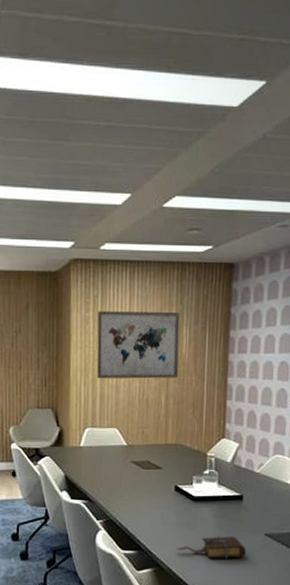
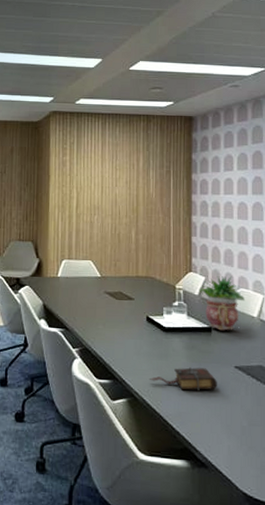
wall art: present [96,311,180,379] -> none [73,155,147,216]
potted plant: none [231,442,281,499] -> present [198,276,246,331]

